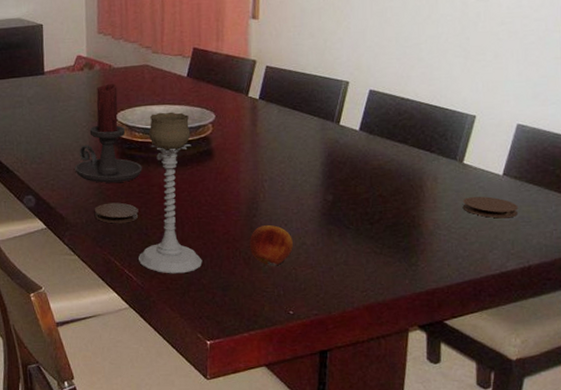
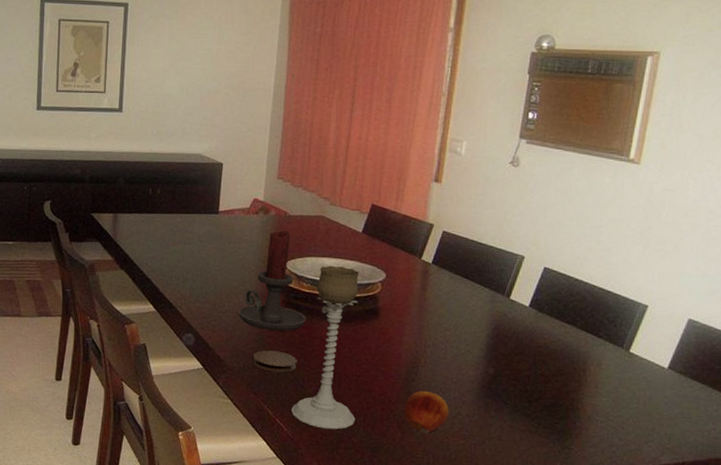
coaster: present [462,196,519,219] -> none [623,386,680,412]

